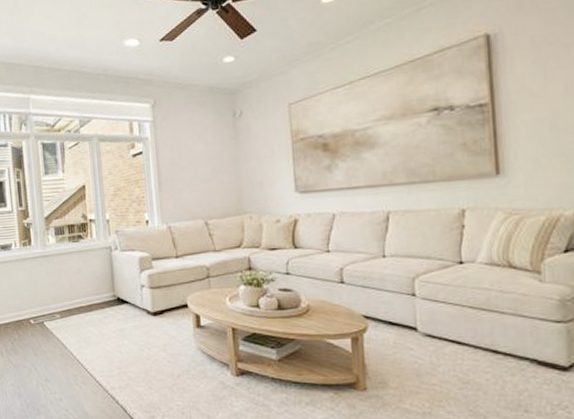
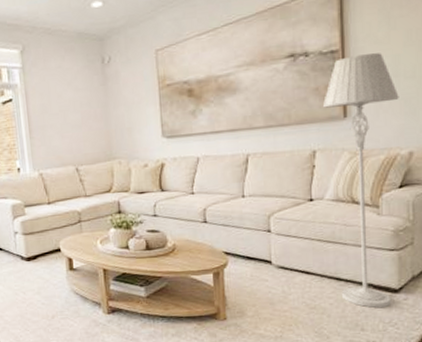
floor lamp: none [471,106,561,386] -> present [322,53,399,308]

